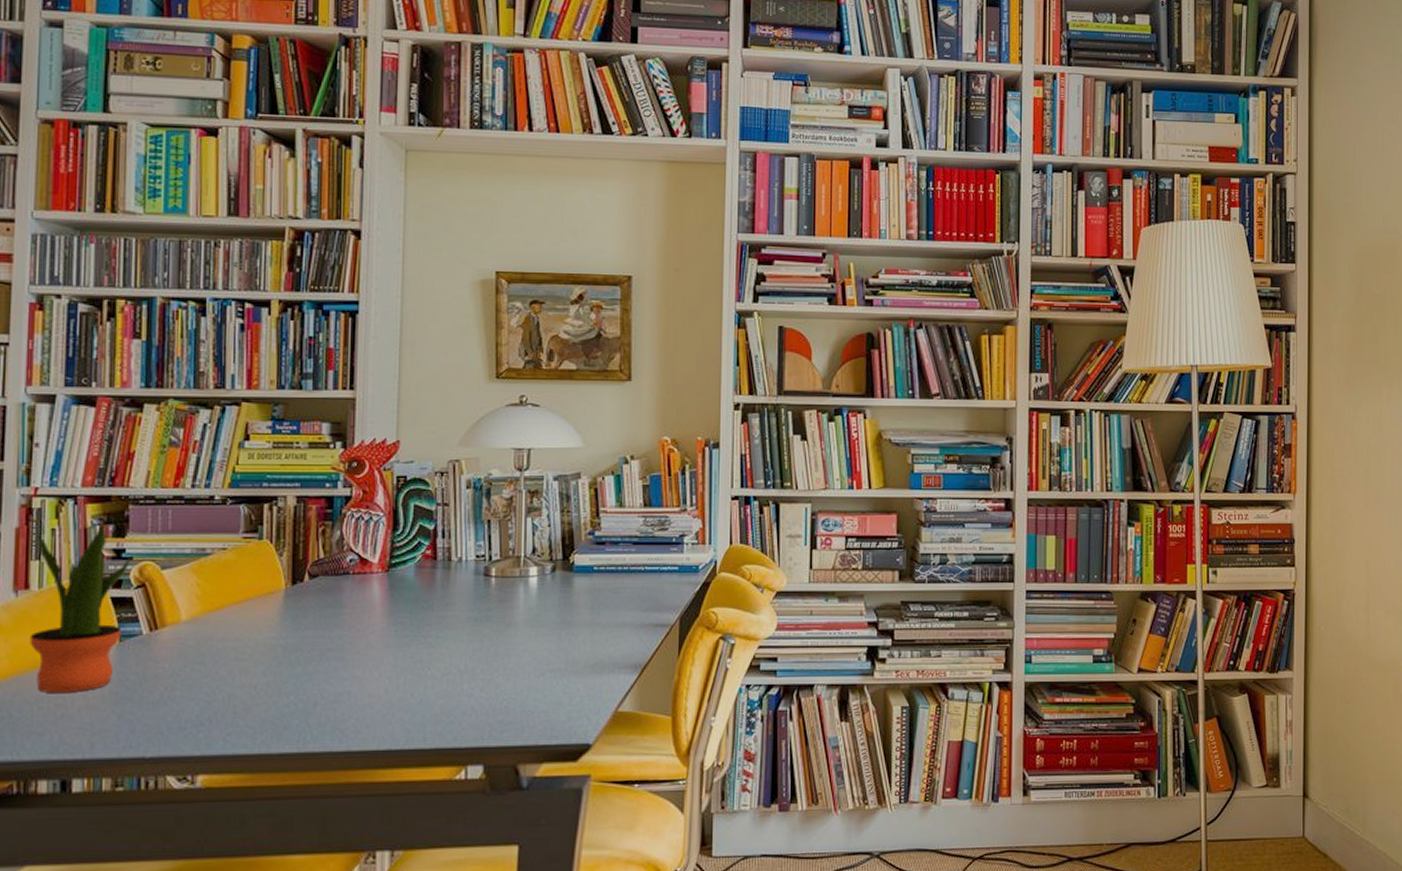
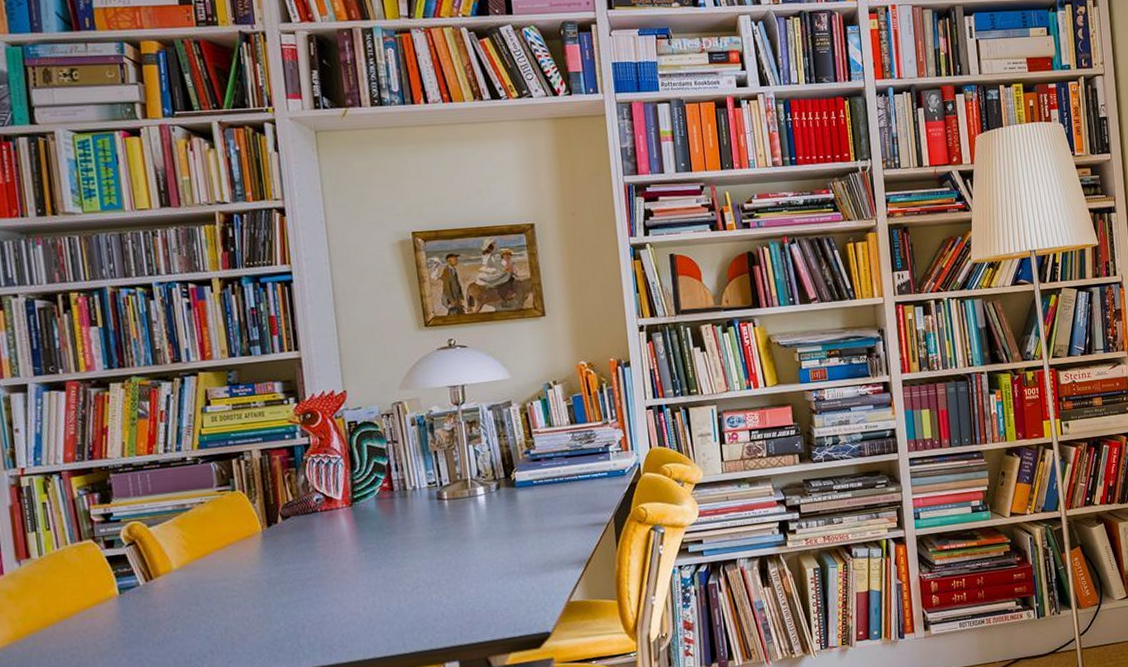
potted plant: present [30,523,132,694] -> none [29,492,121,646]

